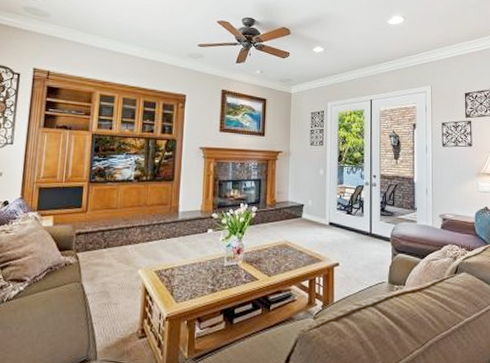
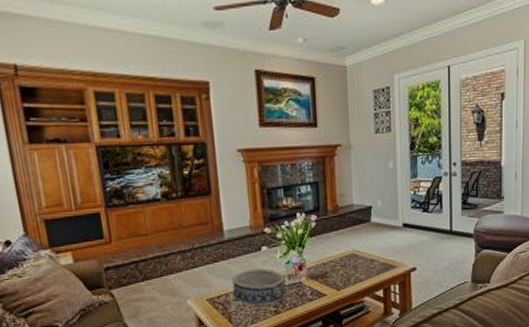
decorative bowl: none [177,248,224,287] -> present [231,268,286,311]

